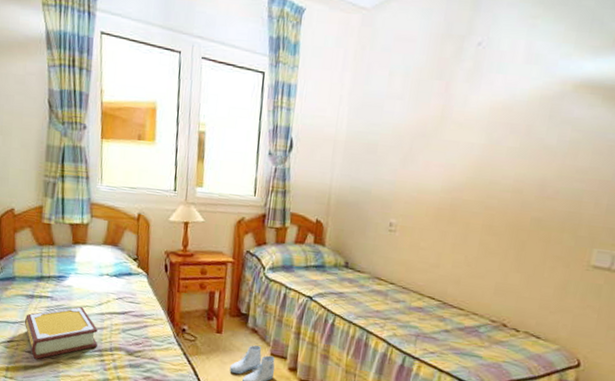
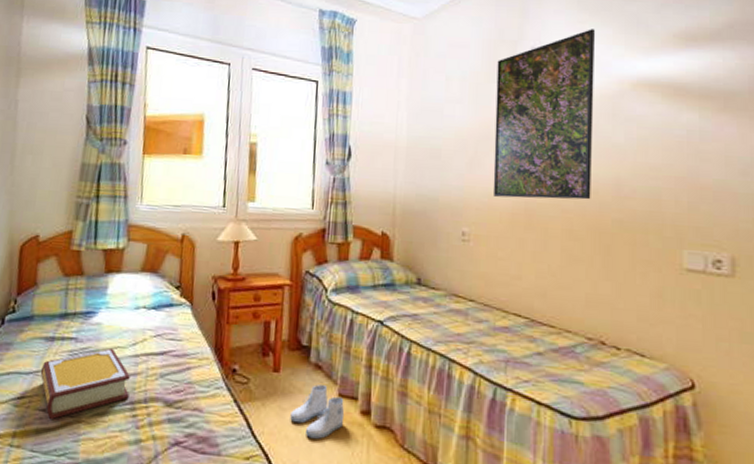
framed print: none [422,25,548,199] -> present [493,29,596,200]

